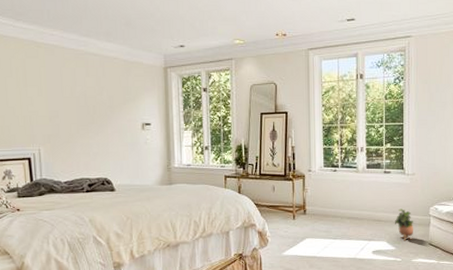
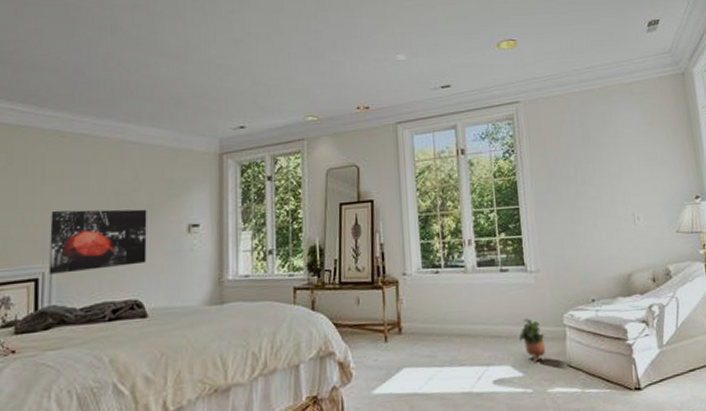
wall art: none [35,106,112,155] -> present [48,209,147,275]

